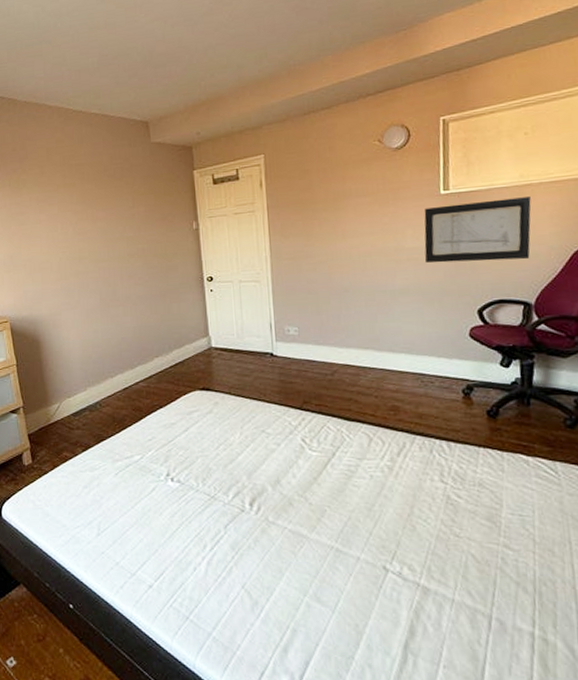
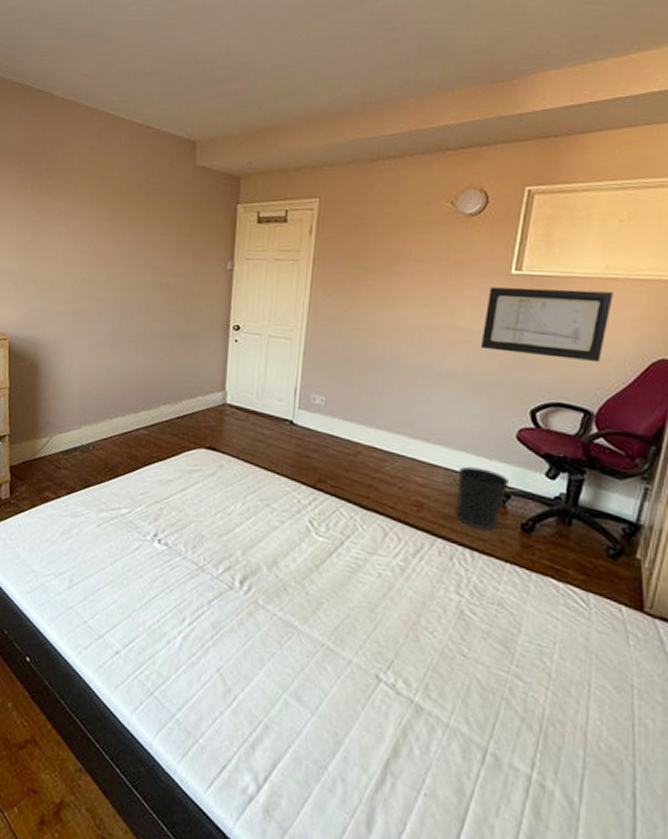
wastebasket: none [424,367,470,422] -> present [456,466,509,530]

